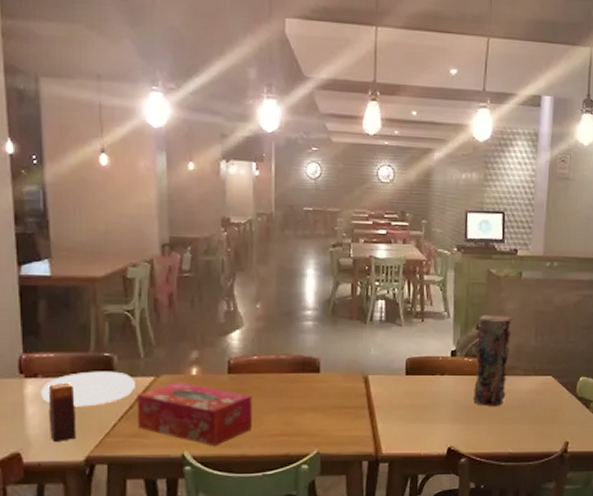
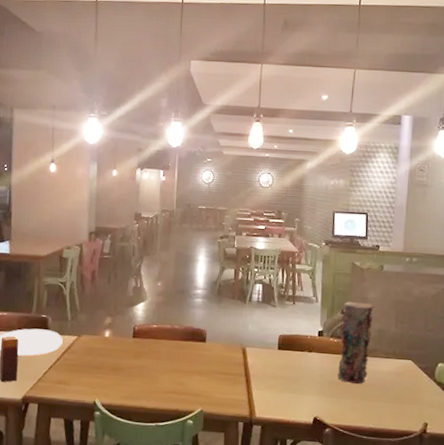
tissue box: present [137,381,252,447] -> none [62,341,151,398]

